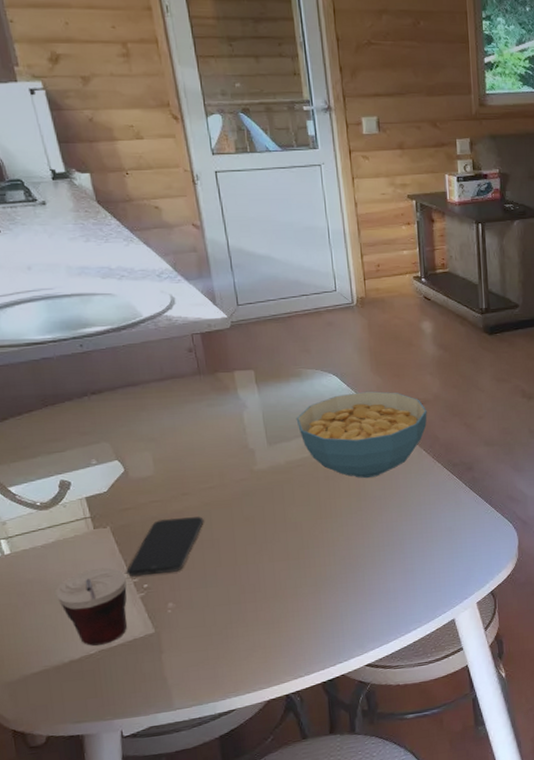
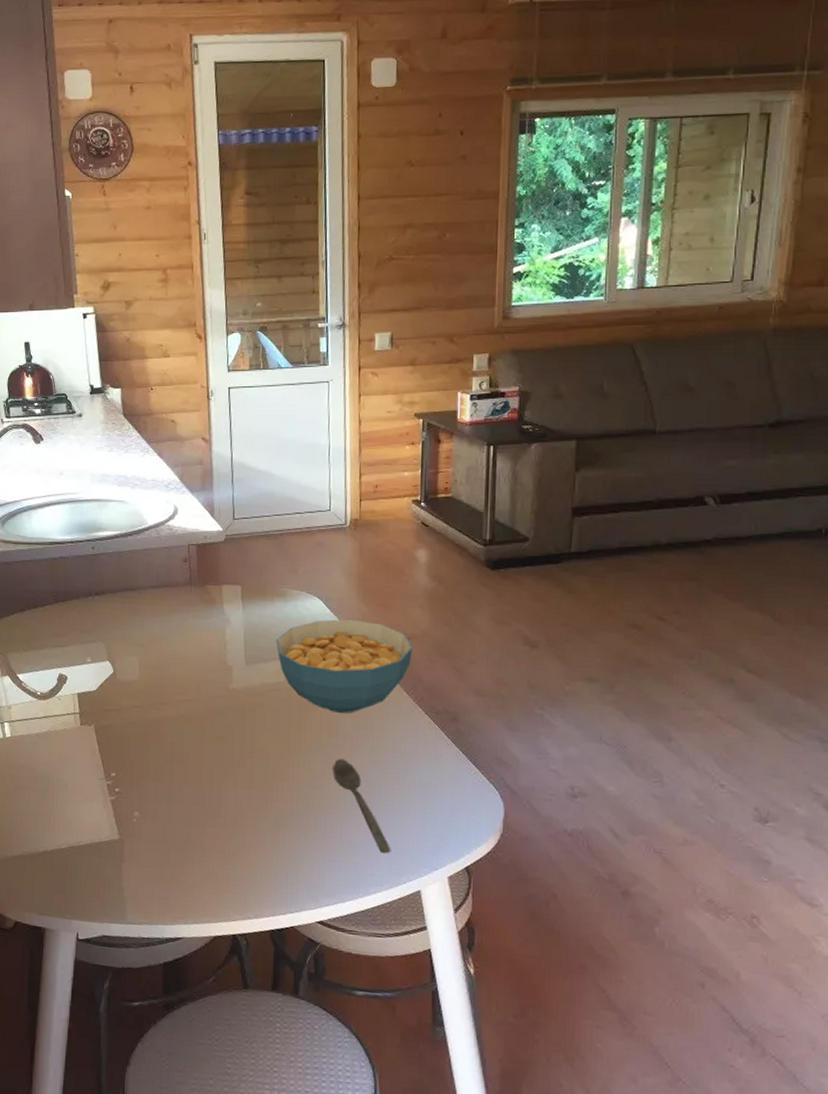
cup: present [55,567,127,646] -> none [40,764,102,842]
smartphone: present [126,516,204,577] -> none [102,725,177,781]
spoon: none [365,518,426,595] -> present [332,758,391,854]

